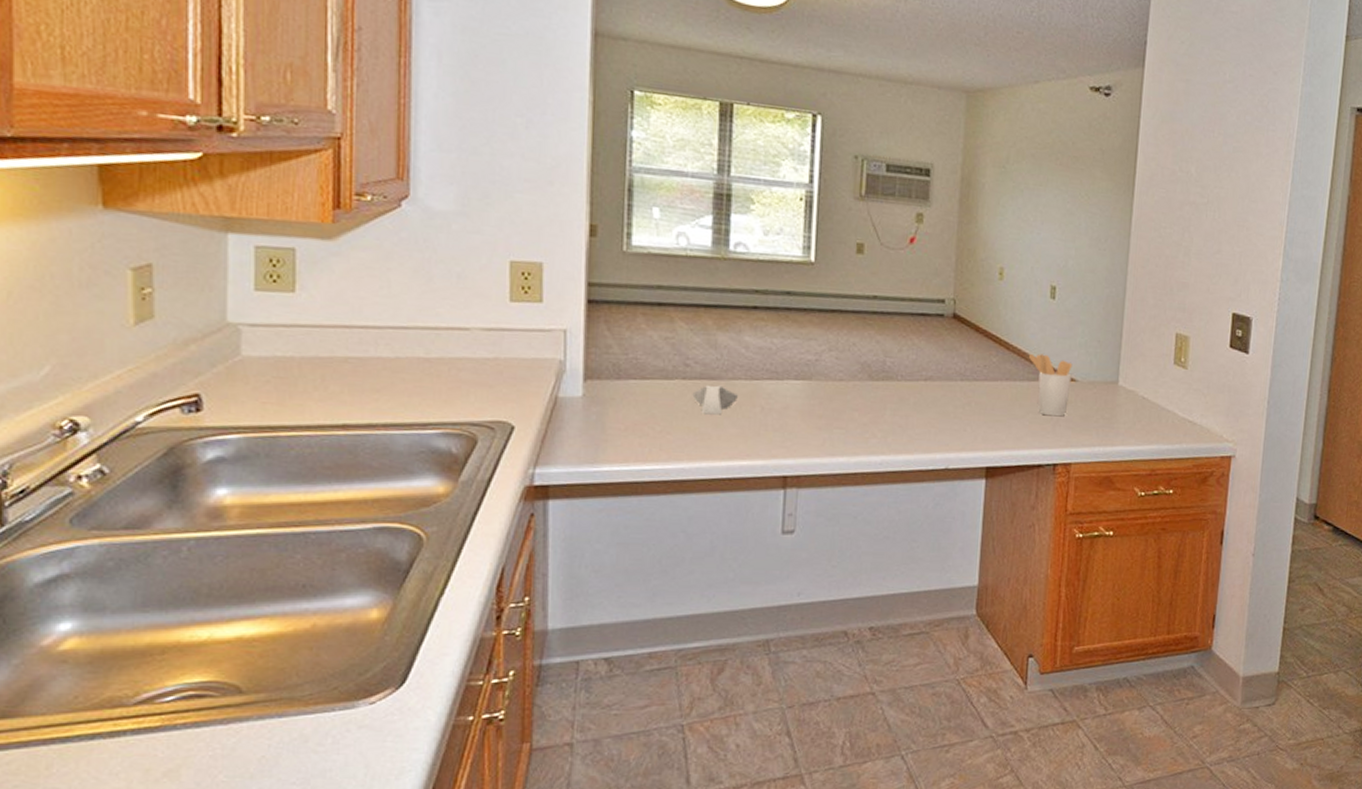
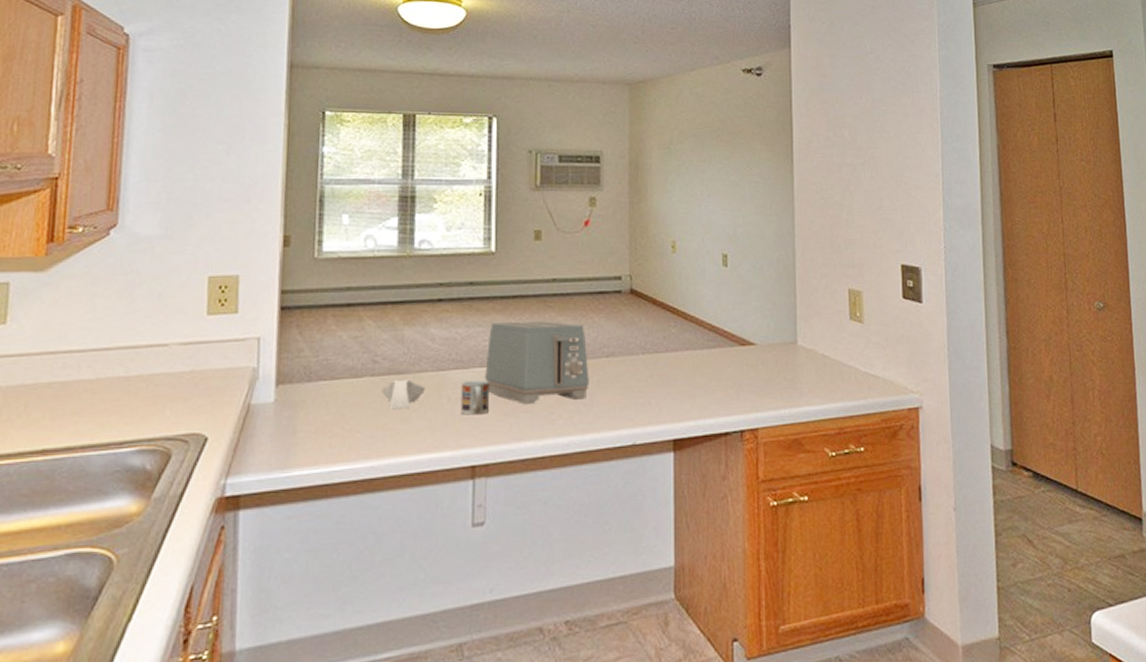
cup: none [773,392,804,427] -> present [460,381,489,415]
toaster: none [799,335,906,422] -> present [485,321,589,405]
utensil holder: present [1028,354,1073,416] -> none [706,321,751,381]

